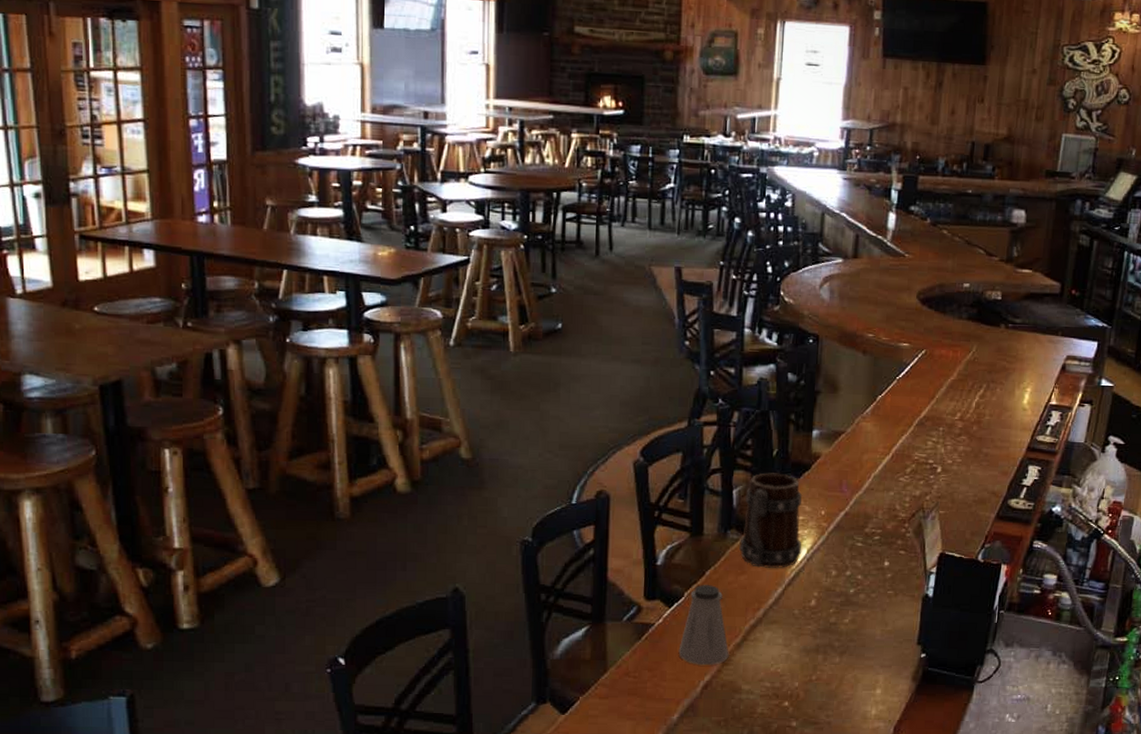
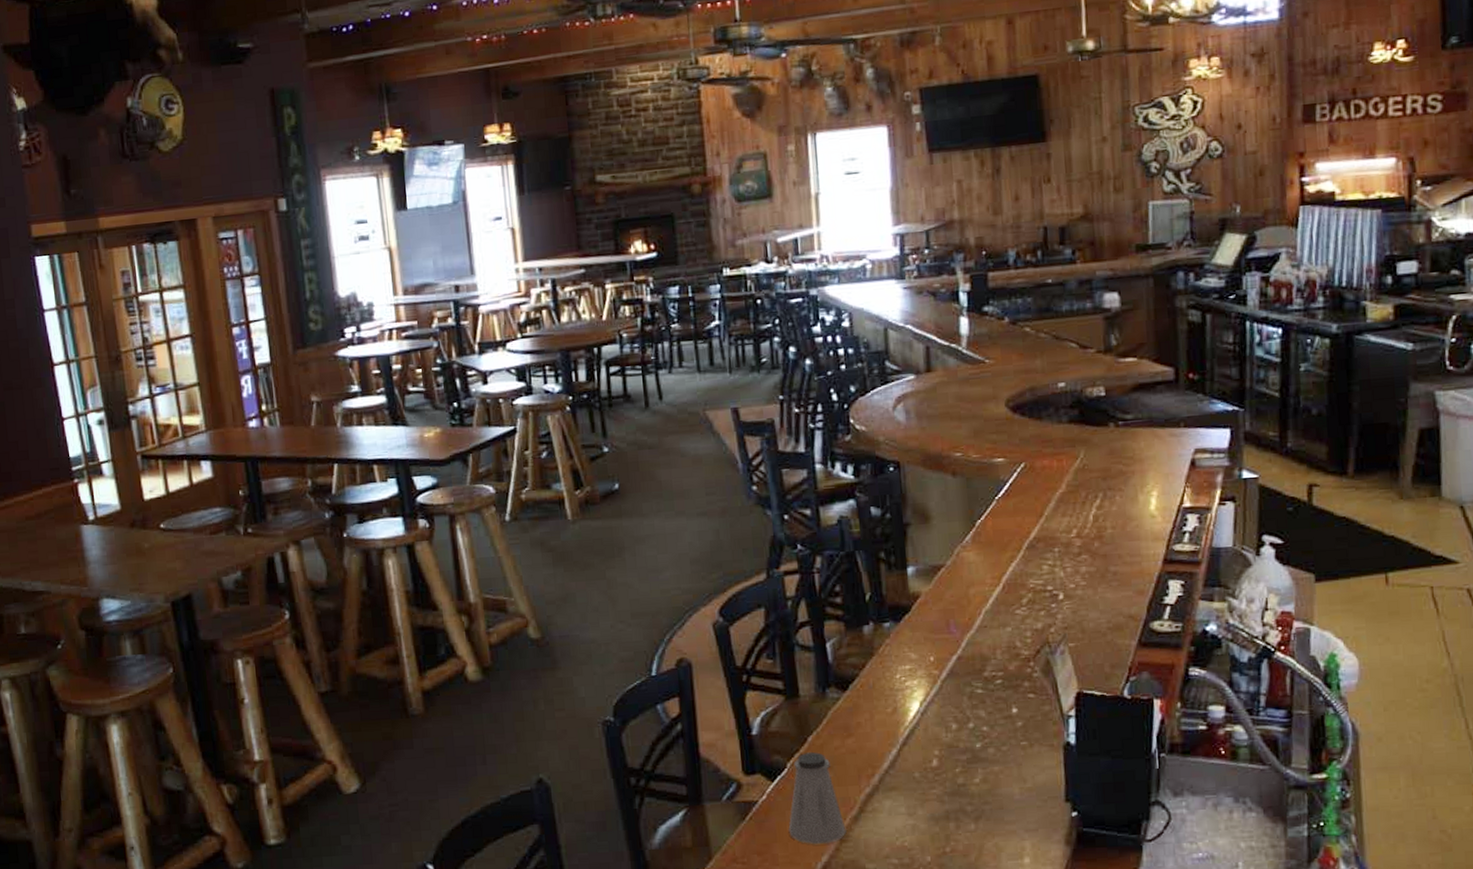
beer mug: present [739,473,803,569] -> none [840,619,914,728]

